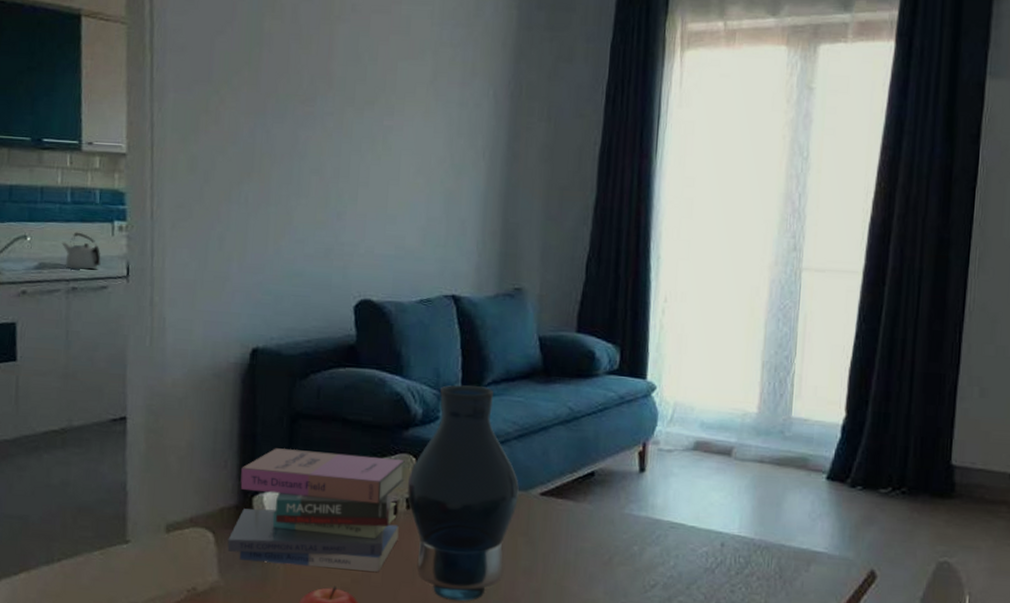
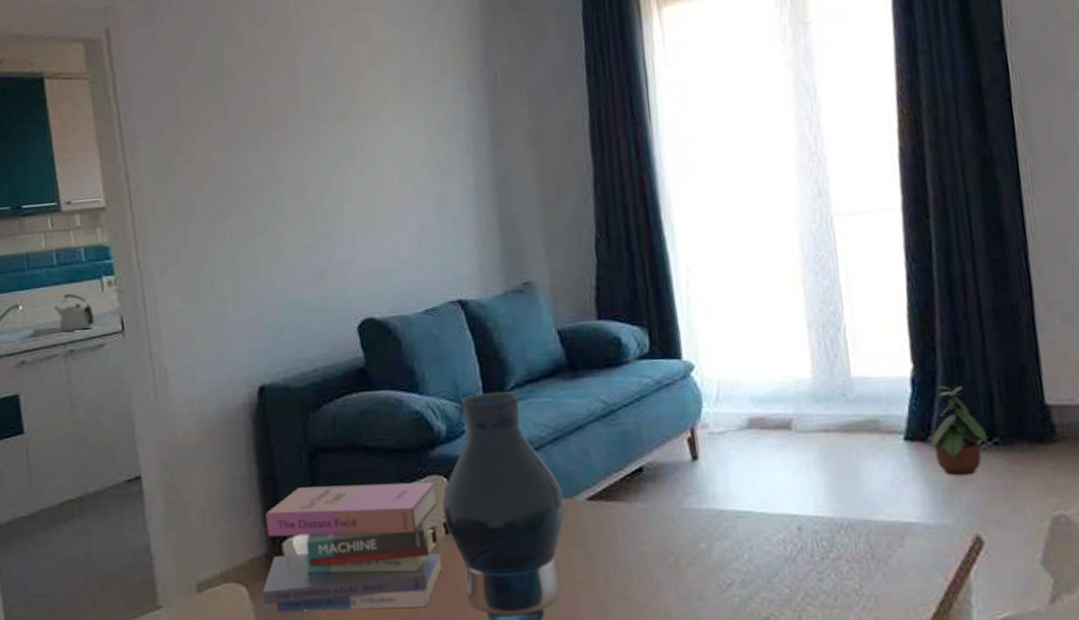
potted plant: none [846,434,898,517] -> present [929,383,989,476]

